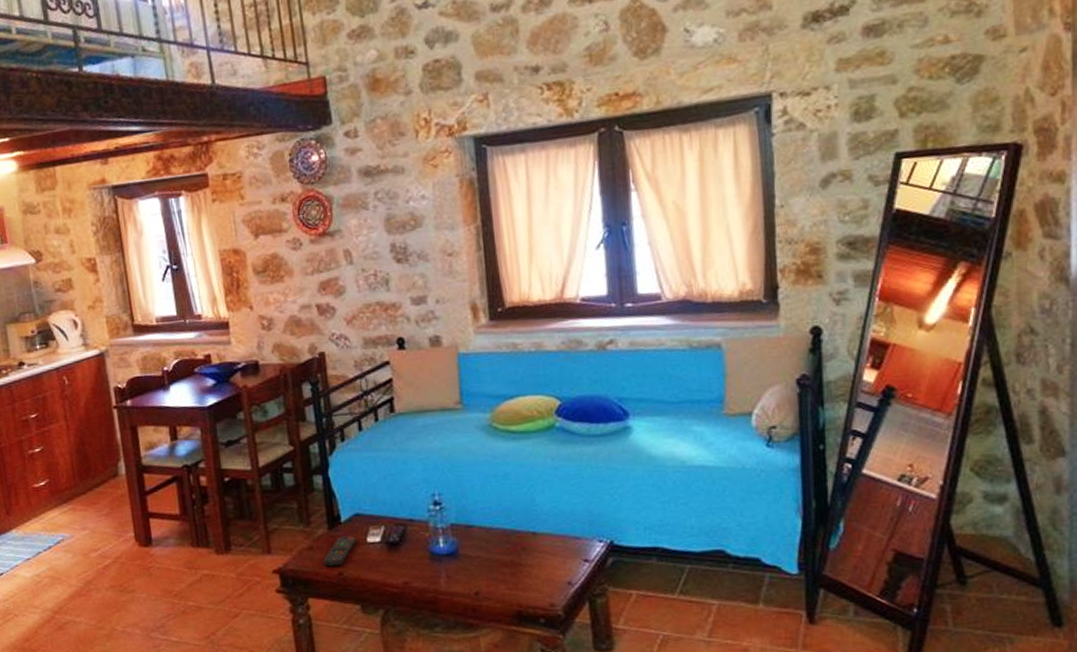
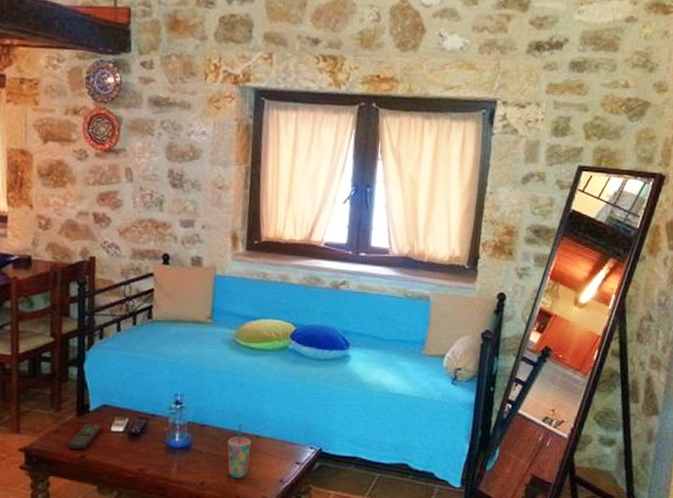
cup: none [500,520,529,584] -> present [228,423,251,478]

